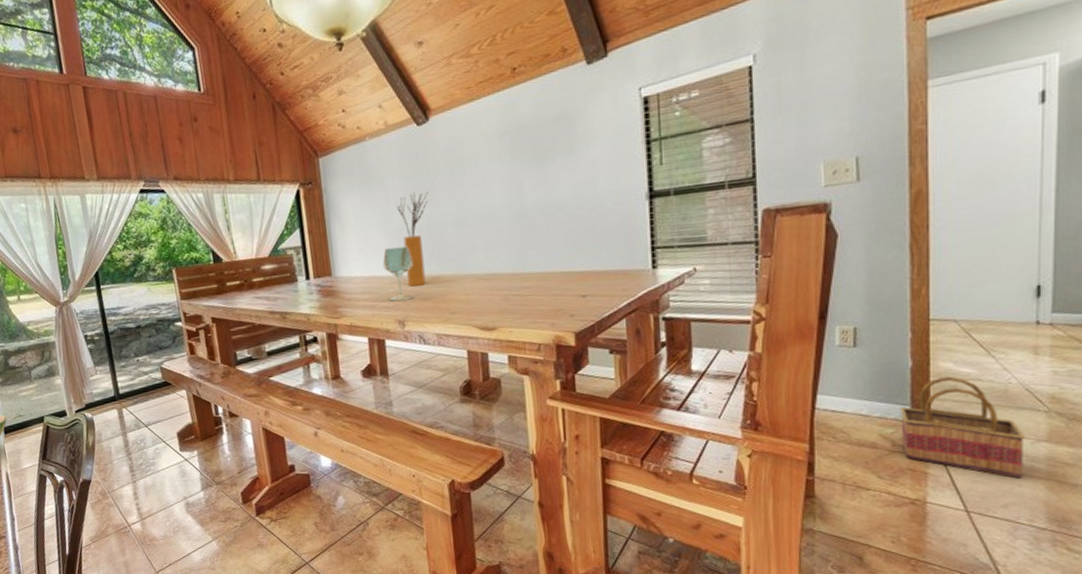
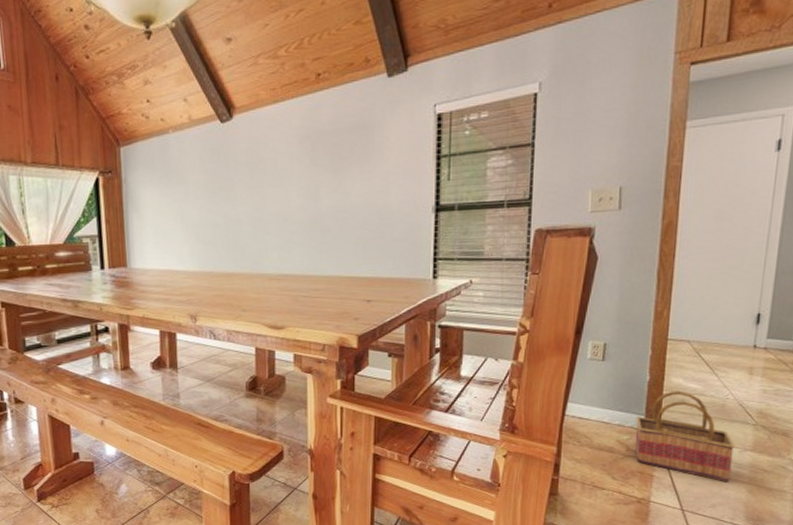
wine glass: present [382,246,413,302] -> none [178,242,209,296]
vase: present [397,191,429,288] -> none [196,188,228,284]

